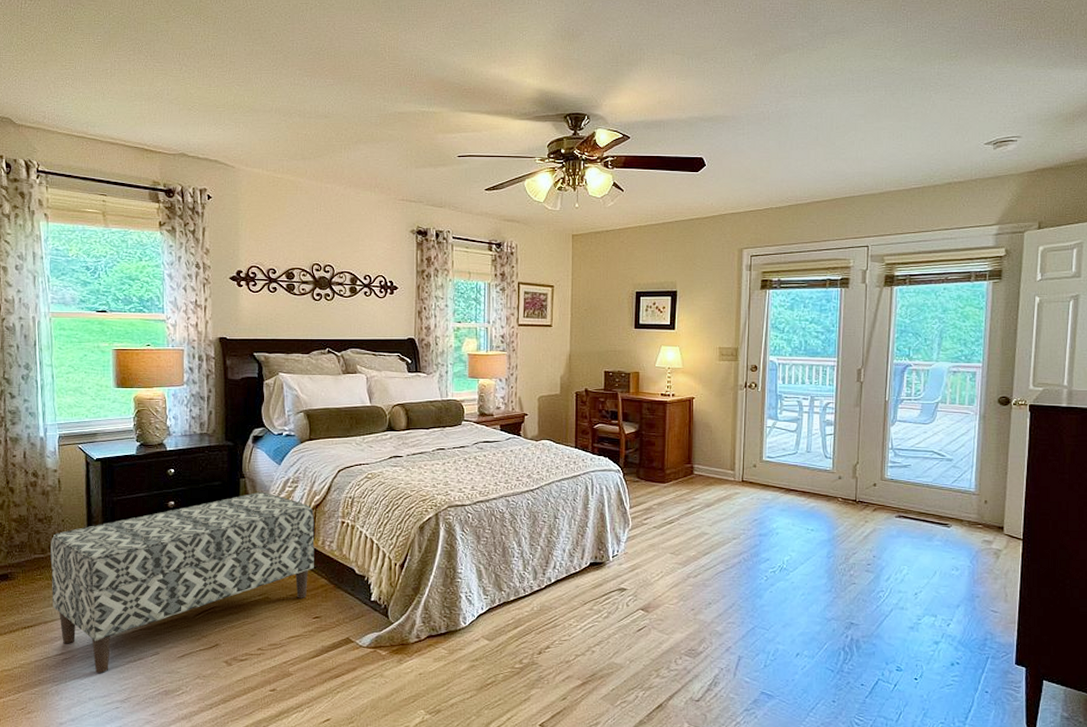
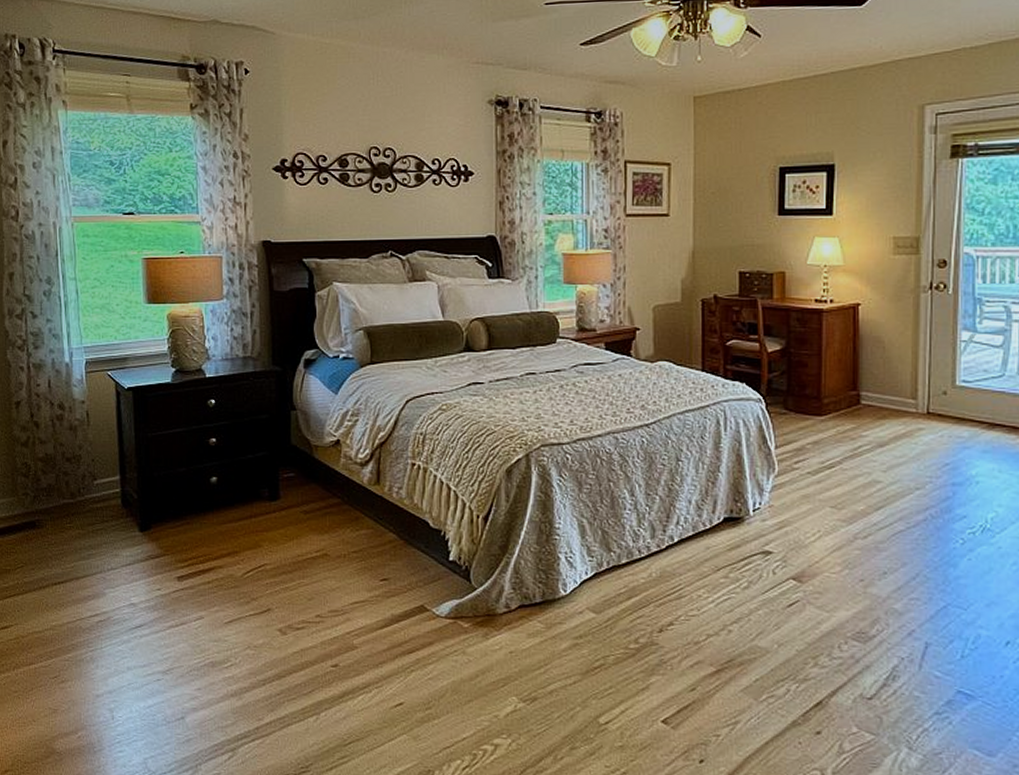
bench: present [50,491,315,674] -> none [80,426,380,640]

